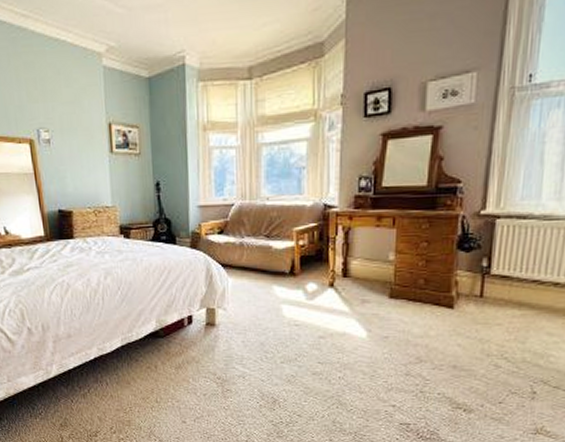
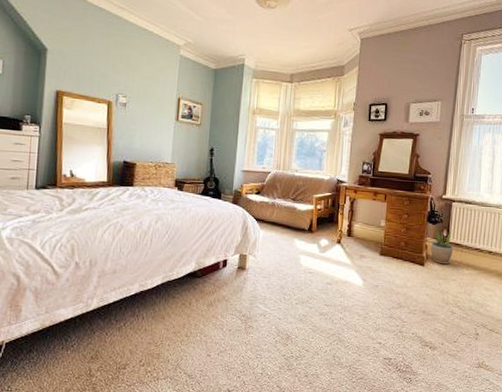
potted plant: none [463,257,497,305] -> present [431,229,453,265]

